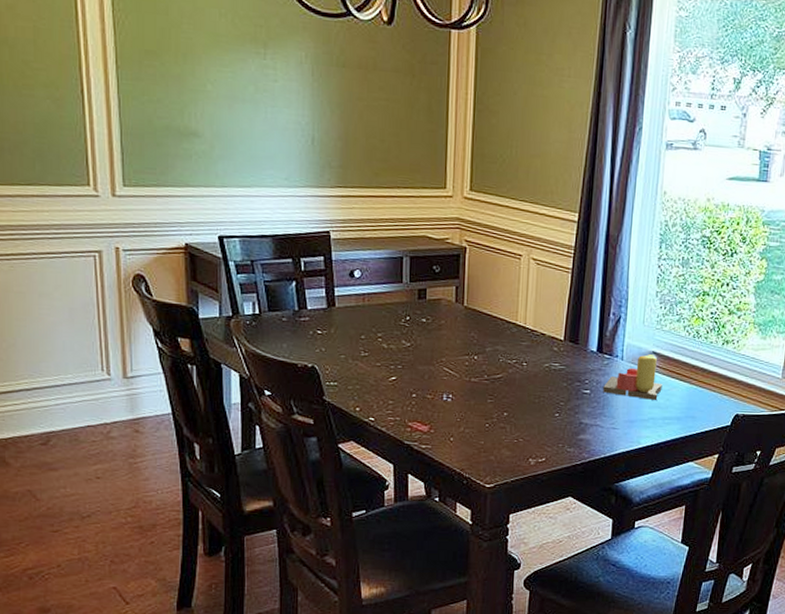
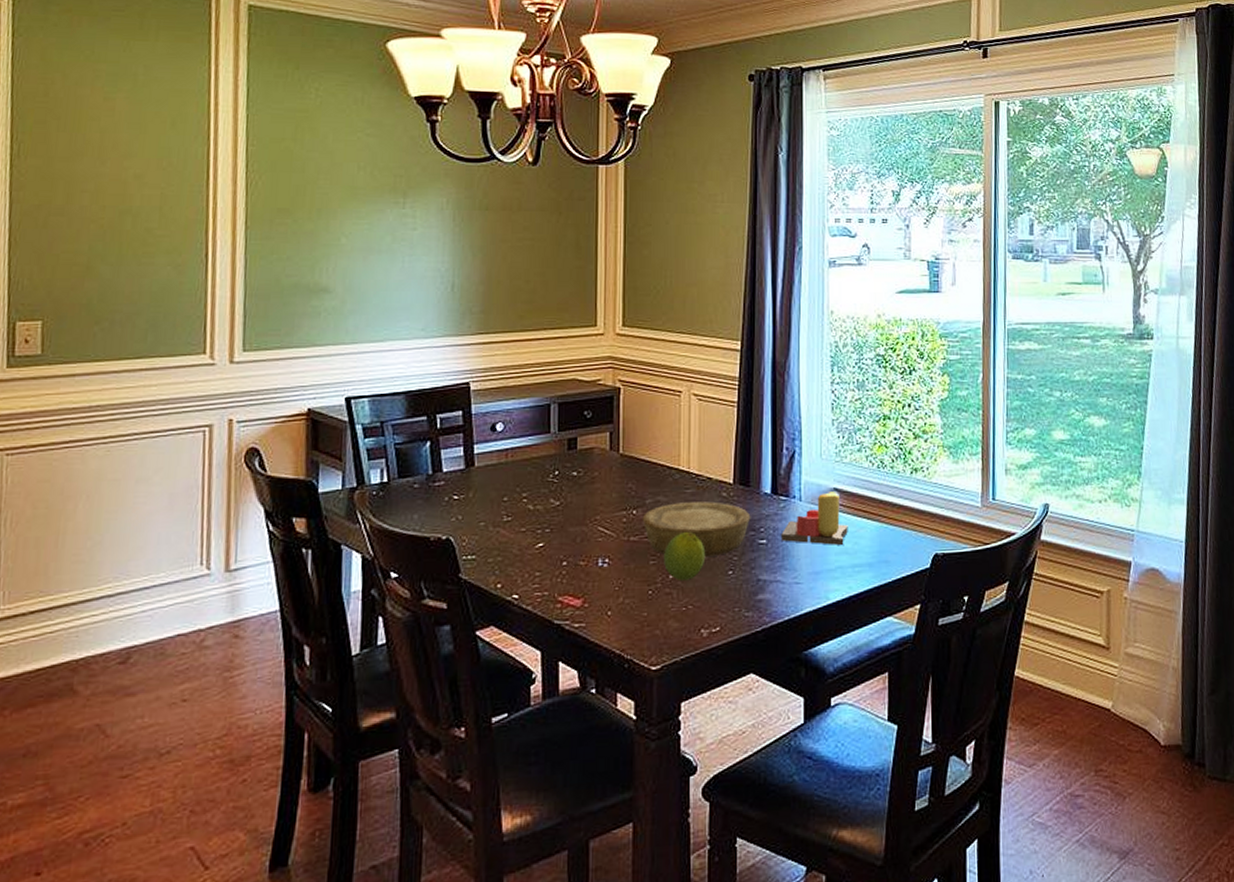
bowl: none [482,352,578,401] -> present [642,501,751,558]
fruit: none [500,378,537,419] -> present [664,532,706,582]

